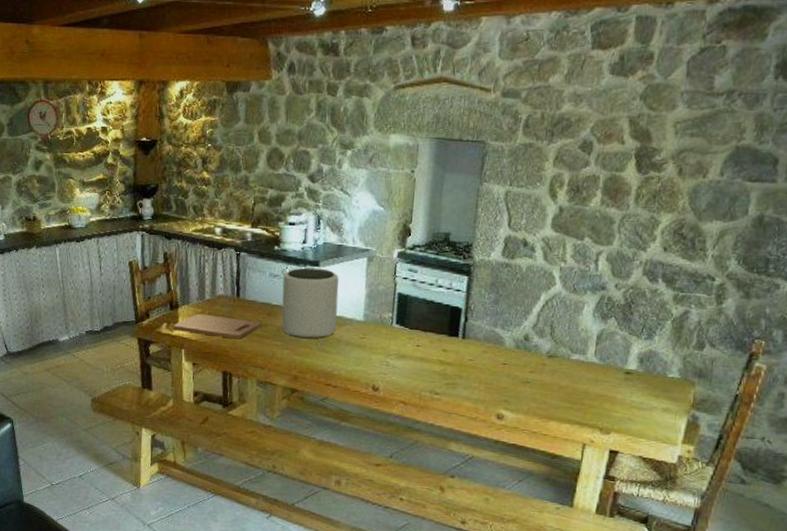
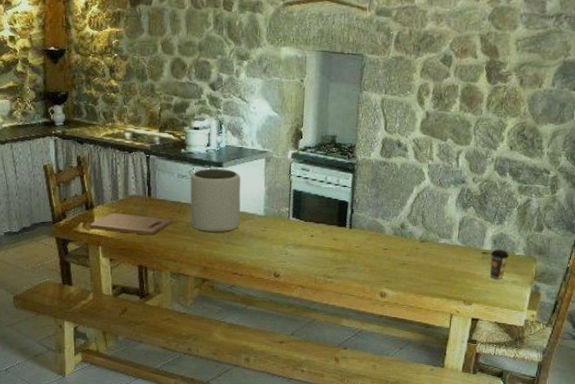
coffee cup: none [634,369,660,405] -> present [490,249,510,279]

